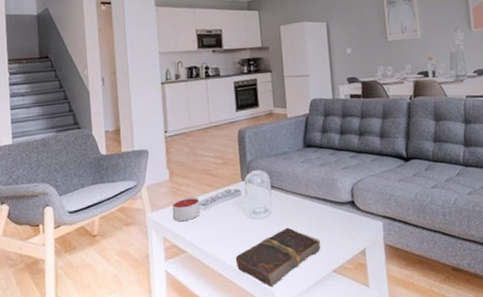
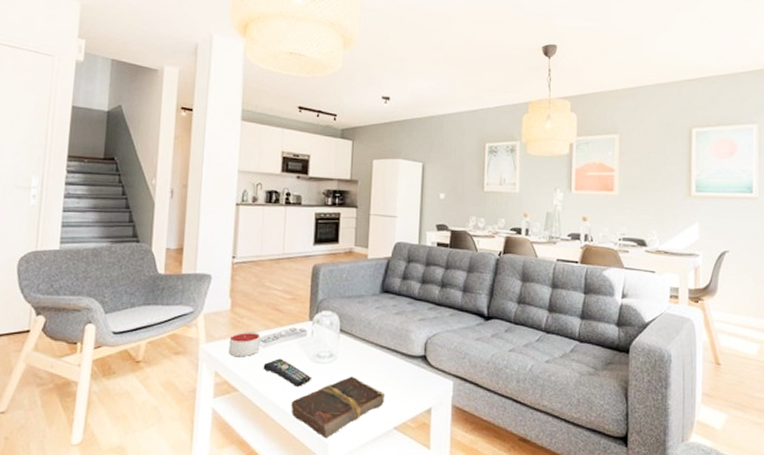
remote control: none [205,219,251,243] -> present [263,358,311,387]

